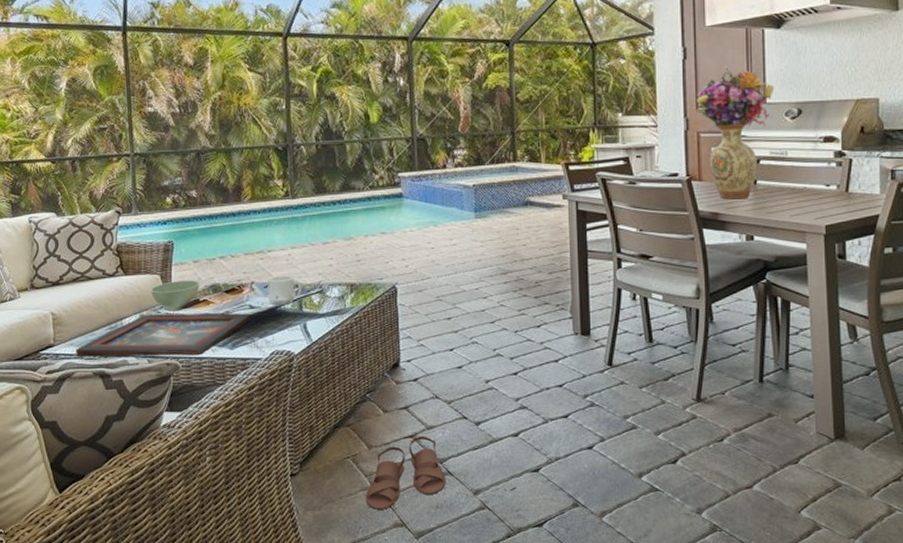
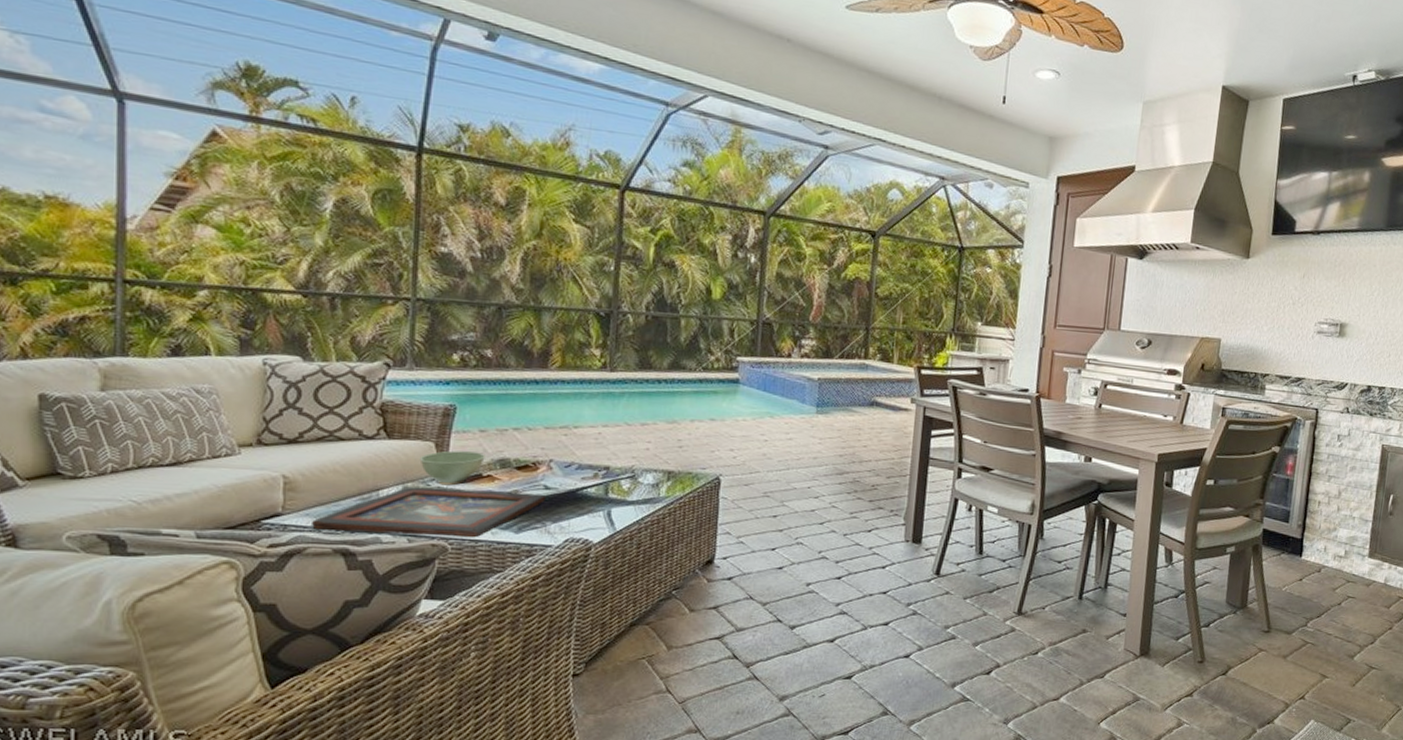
mug: present [267,275,303,306] -> none [568,455,611,489]
sandal: present [365,436,446,510] -> none [658,638,751,715]
flower arrangement: present [696,66,775,200] -> none [1053,289,1130,421]

